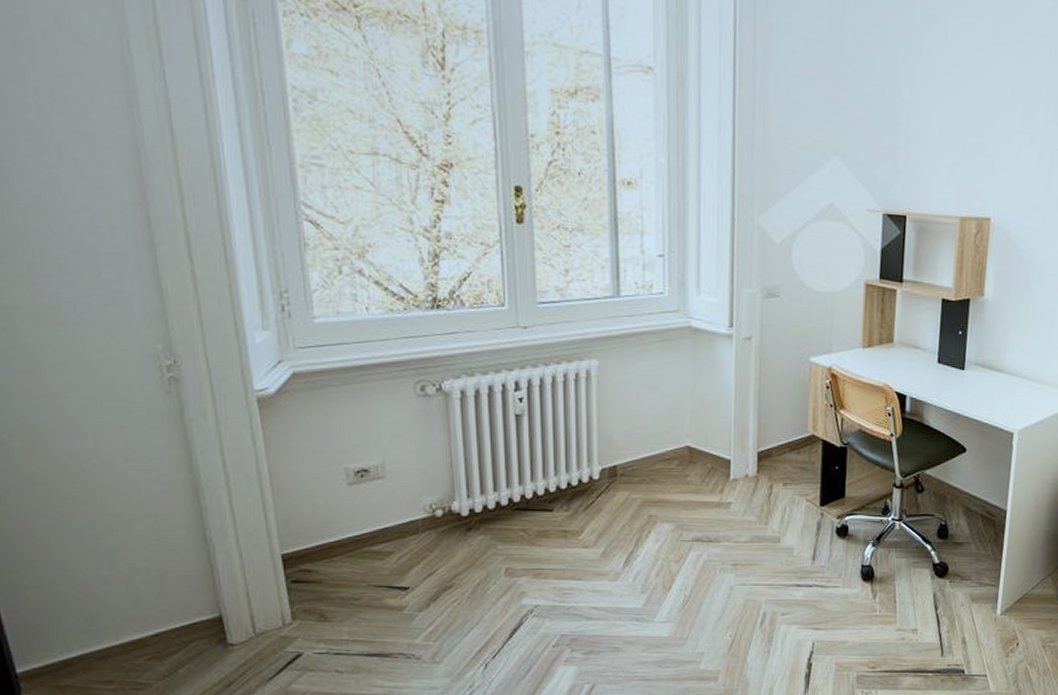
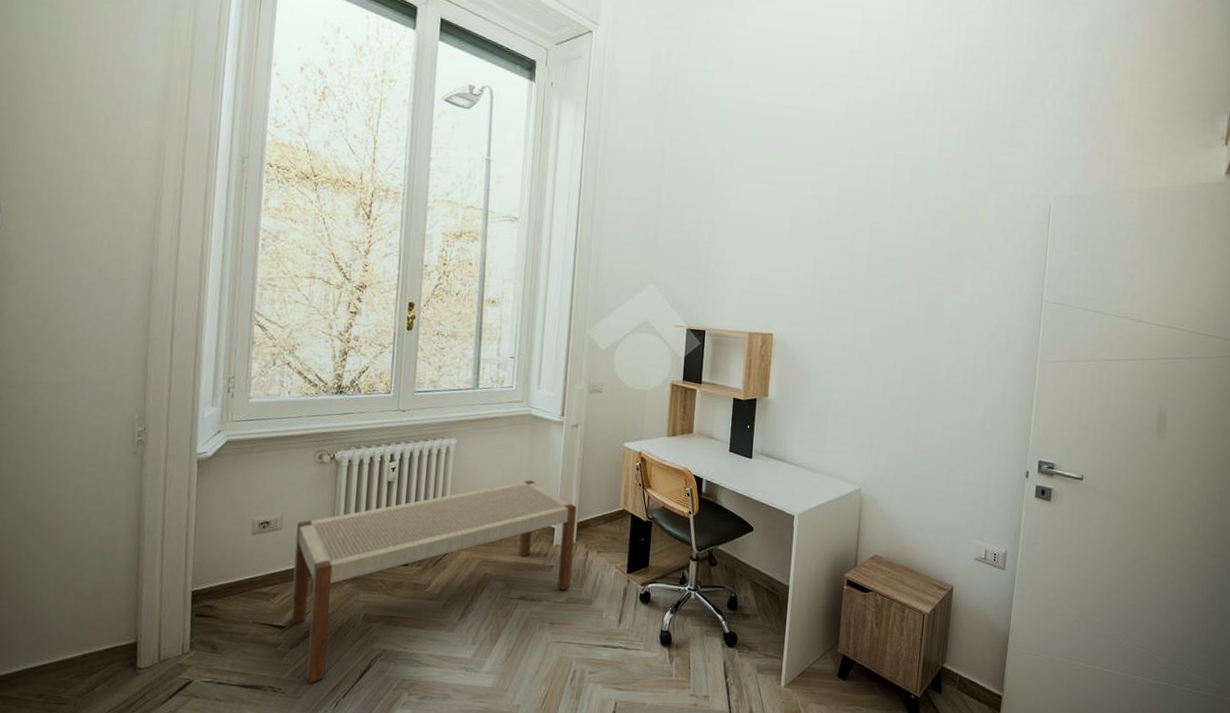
bench: none [405,405,756,648] -> present [290,480,577,684]

